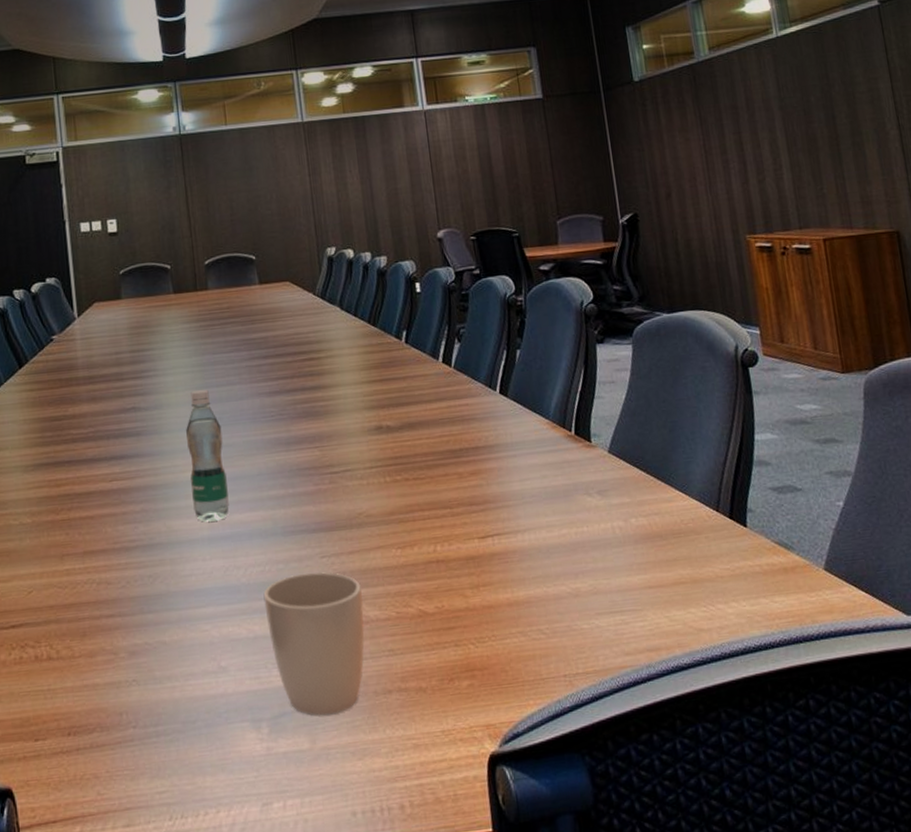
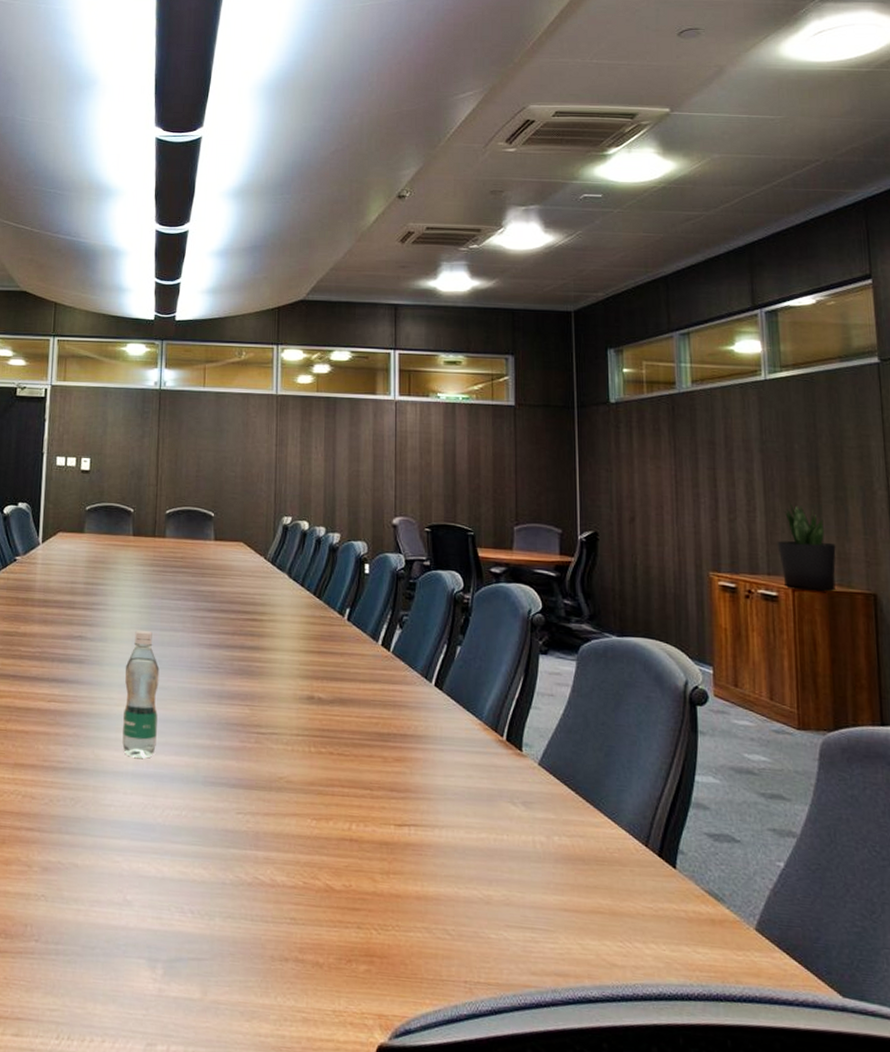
cup: present [263,572,365,715] -> none [176,825,273,970]
planter: none [805,154,862,240] -> present [777,501,836,592]

